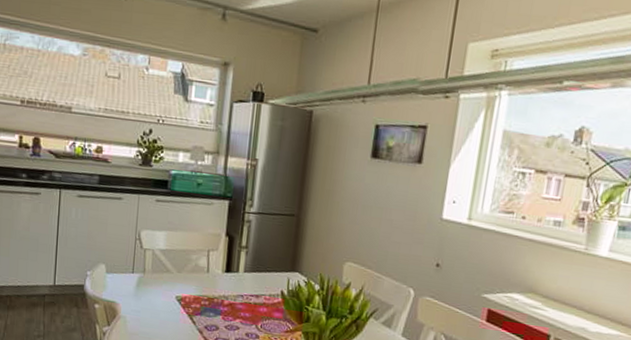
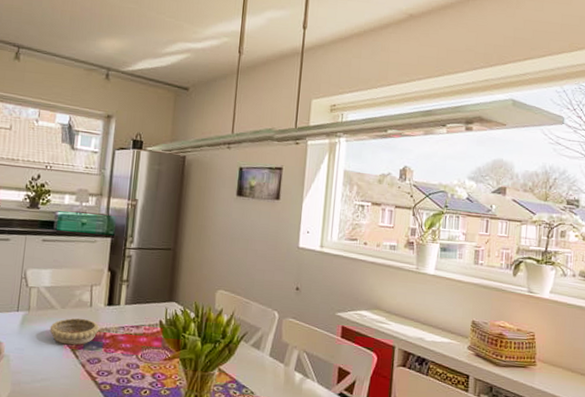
decorative bowl: none [166,283,218,311] -> present [49,318,100,346]

